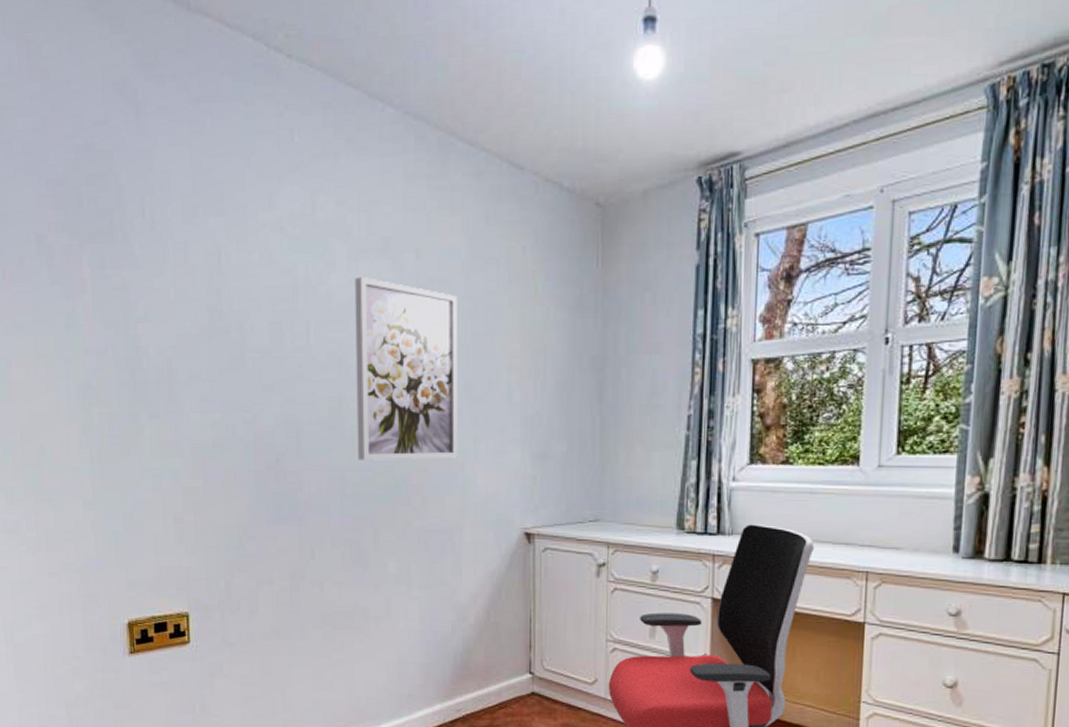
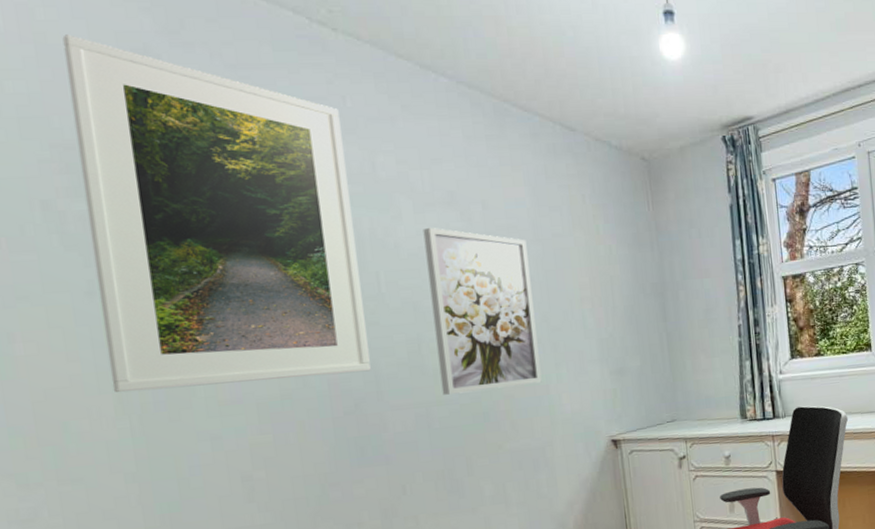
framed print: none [61,70,293,427] -> present [62,34,371,393]

